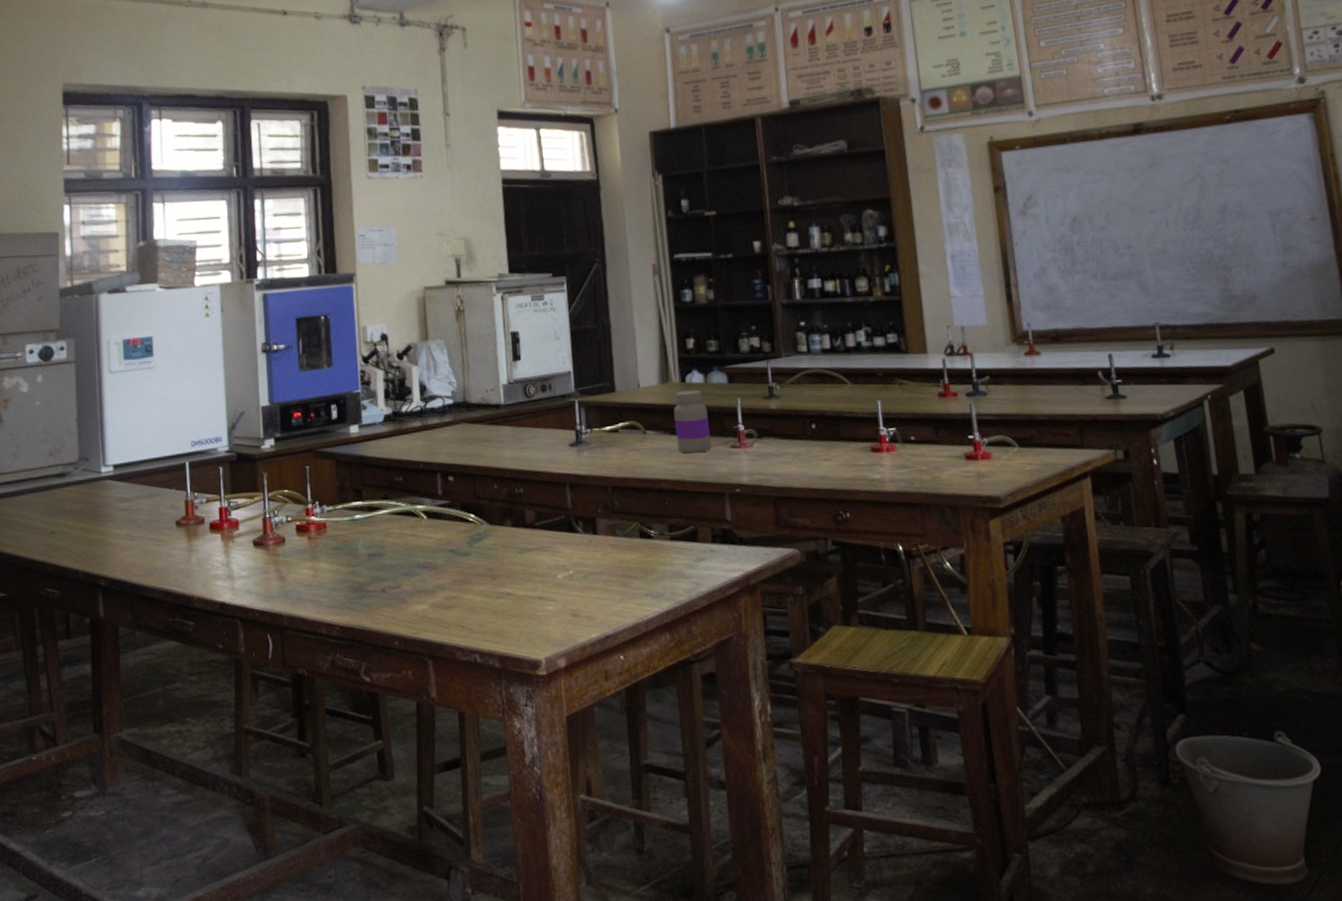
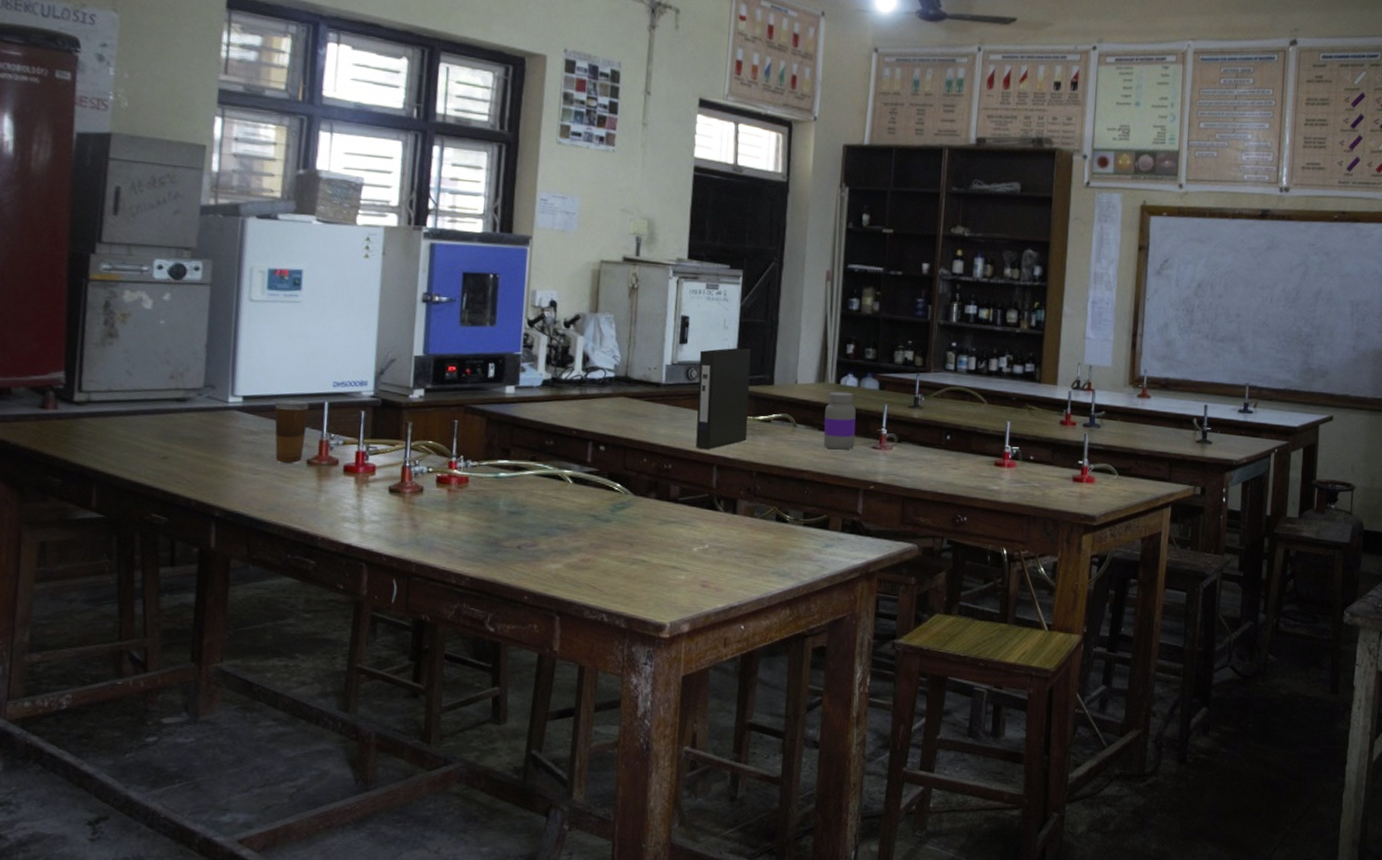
beverage cup: none [142,463,173,527] -> present [274,400,310,464]
binder: none [534,357,596,469] -> present [695,347,752,450]
bucket: present [1174,730,1322,885] -> none [1194,724,1301,845]

